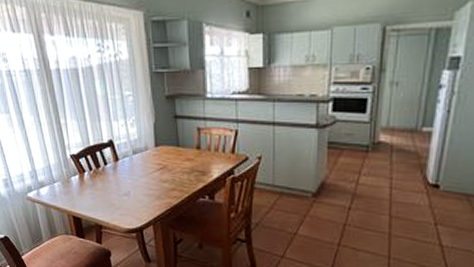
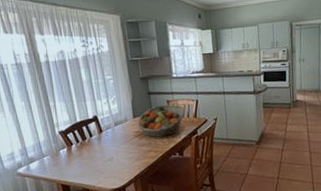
fruit basket: none [158,134,220,174] -> present [136,104,185,137]

